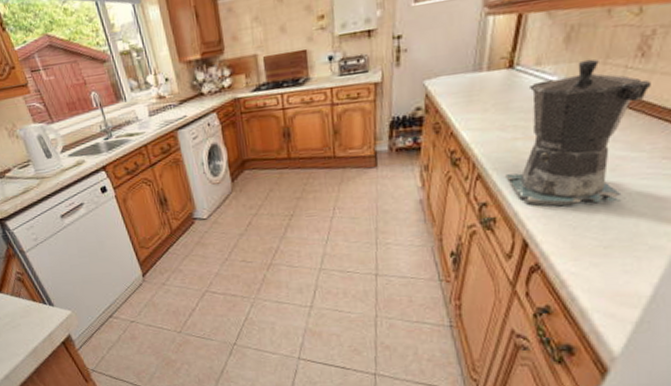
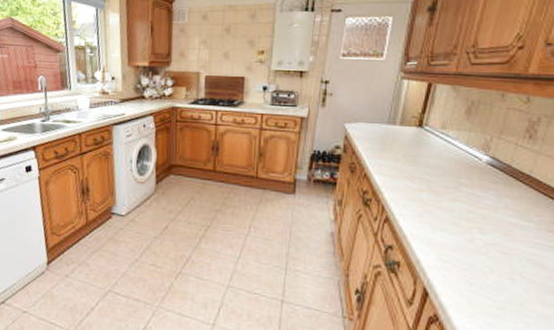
coffee maker: present [505,58,650,207] -> none [411,132,537,266]

